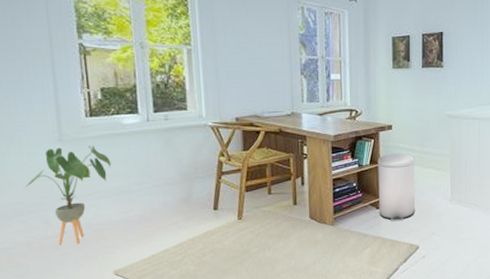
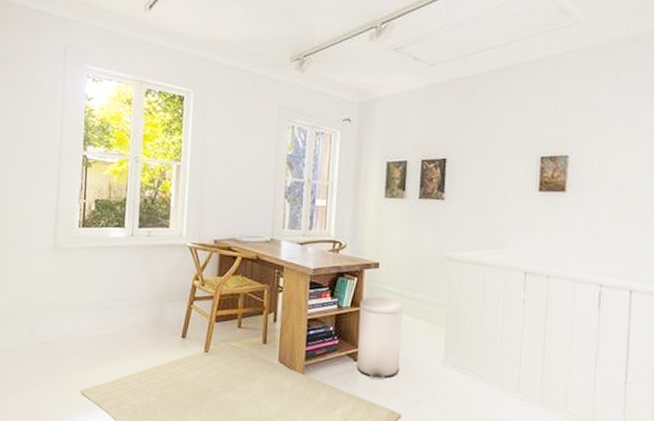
house plant: present [25,145,112,246] -> none [19,255,94,357]

